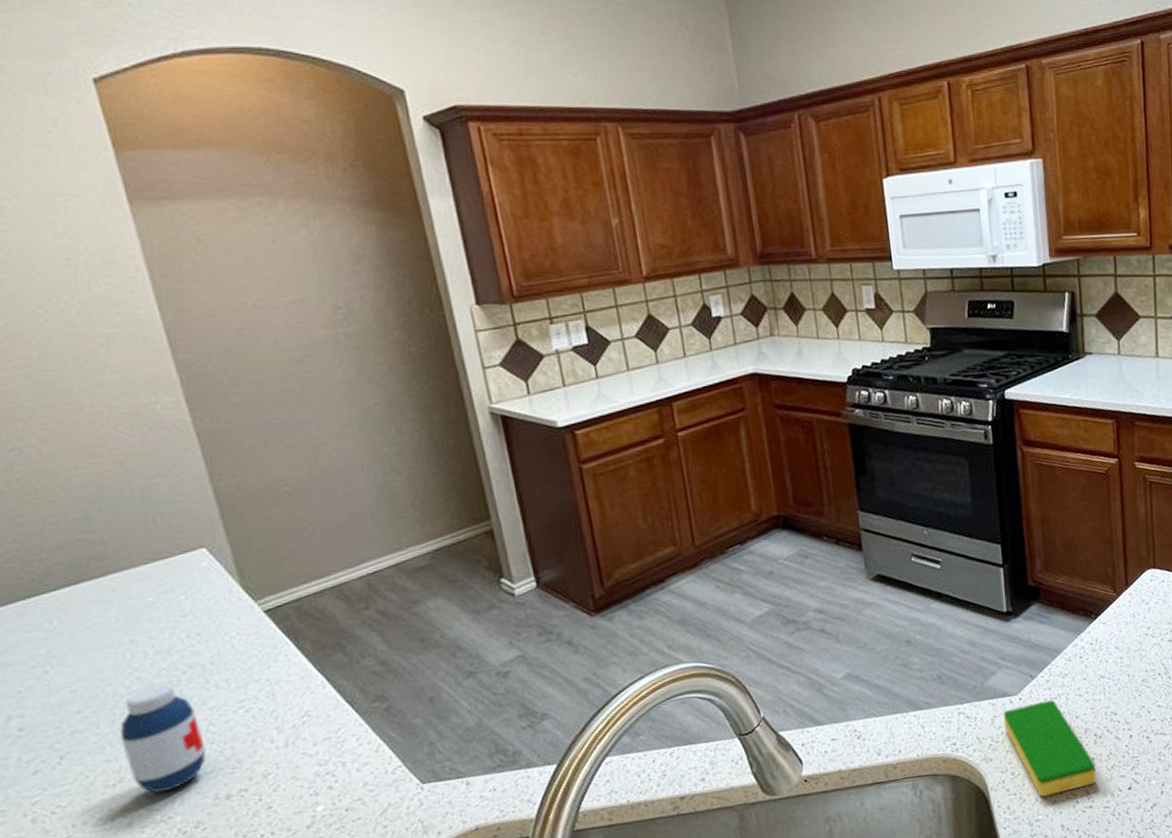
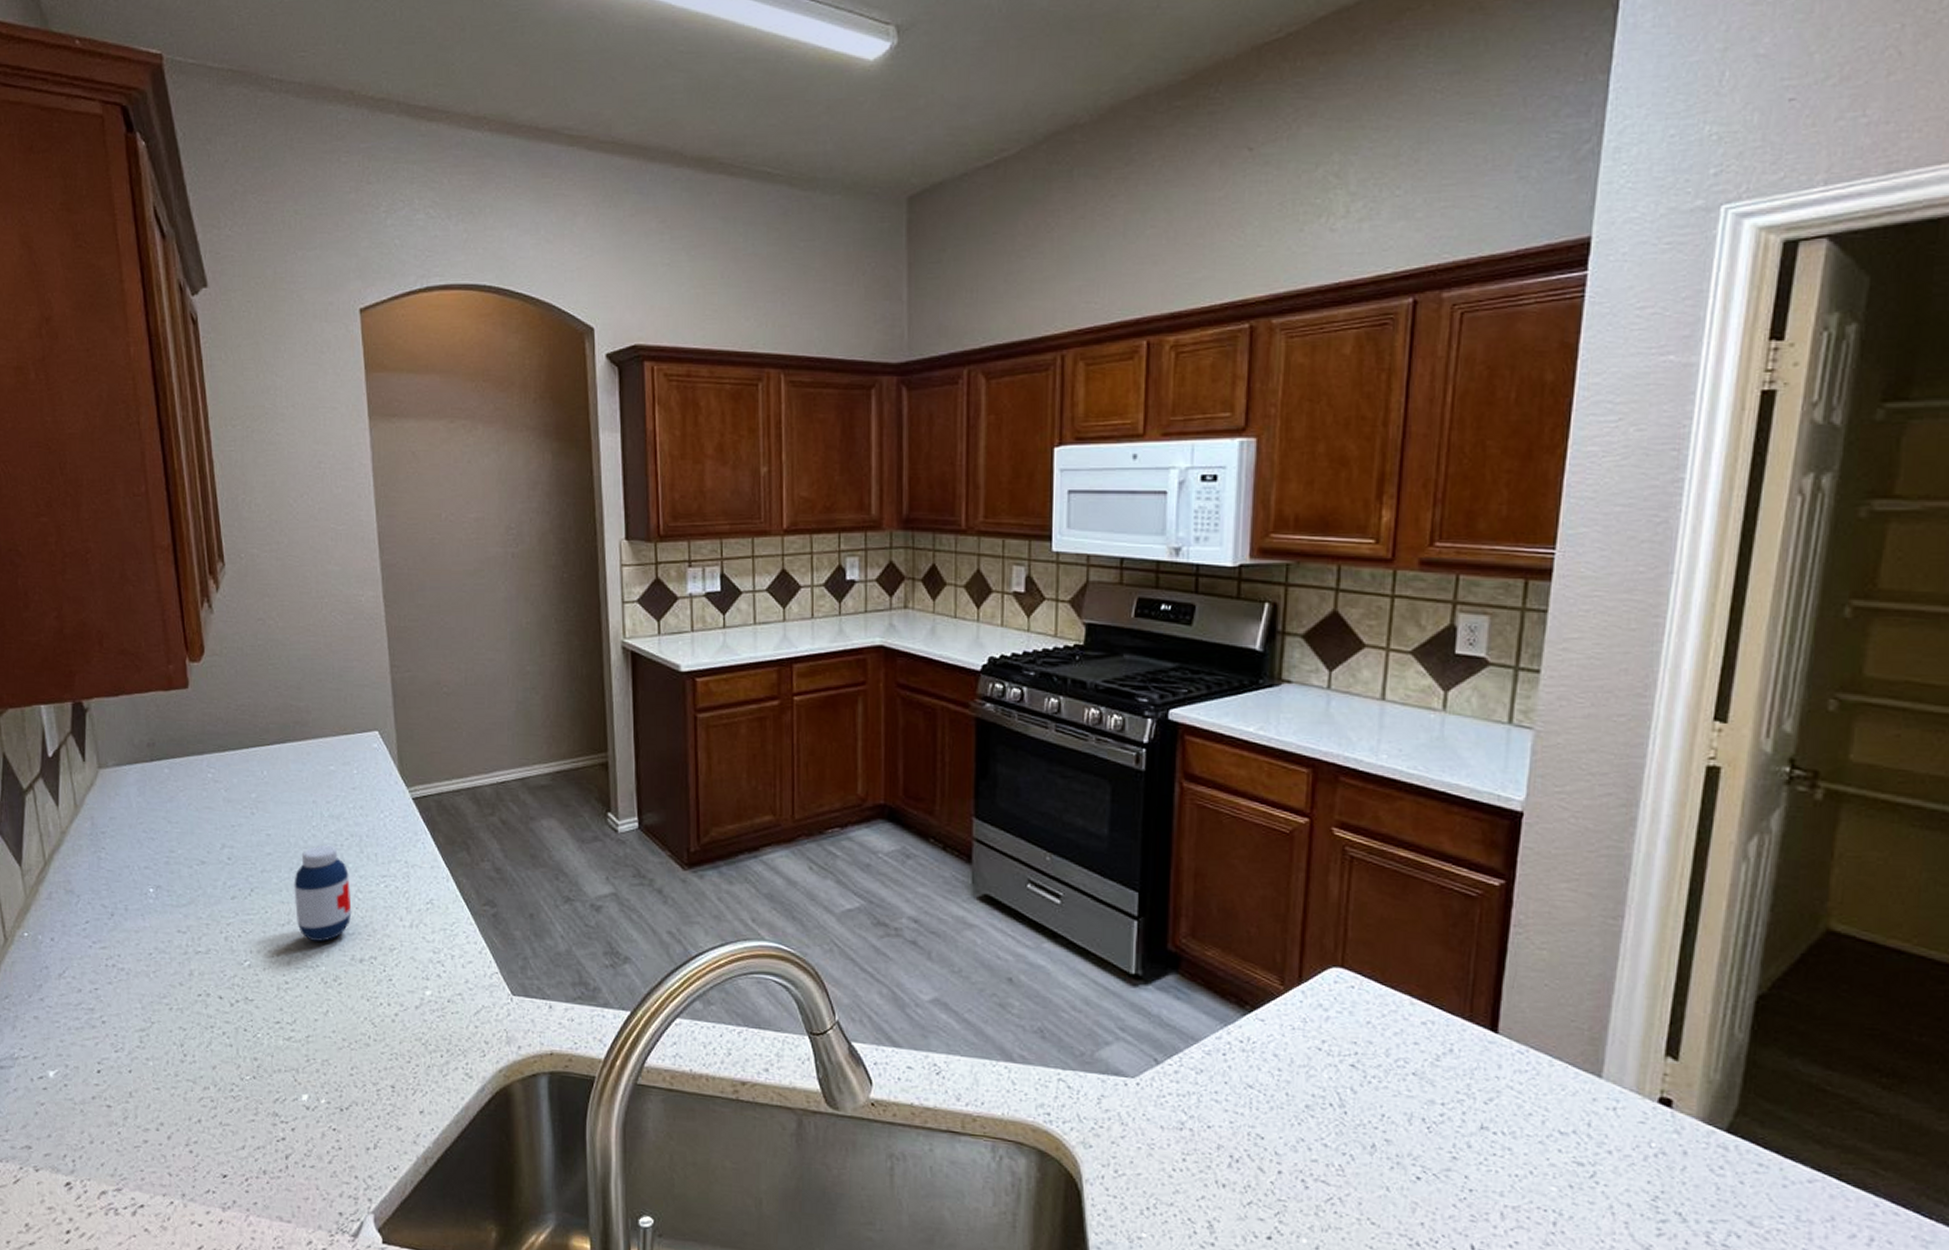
dish sponge: present [1003,700,1097,797] -> none [1112,1092,1226,1217]

